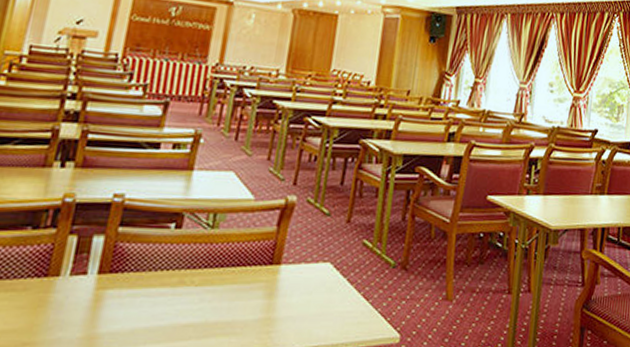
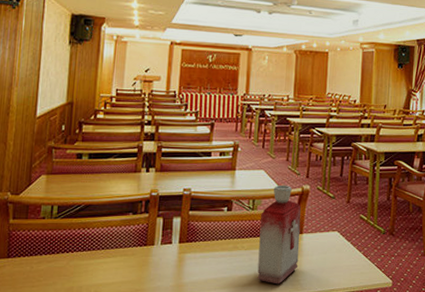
bottle: none [209,194,283,338] -> present [257,185,302,285]

